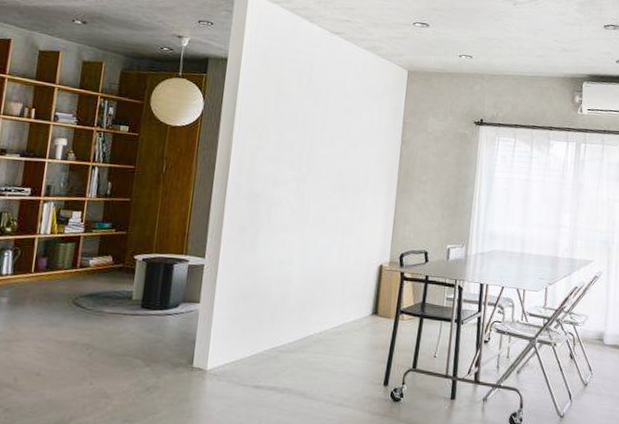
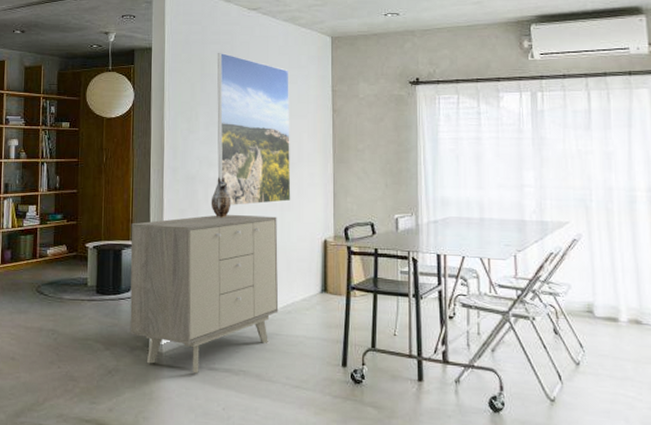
sideboard: none [174,234,337,391] -> present [130,214,279,374]
decorative vase: none [272,196,294,239] -> present [211,177,232,219]
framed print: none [283,71,365,227] -> present [217,52,291,205]

